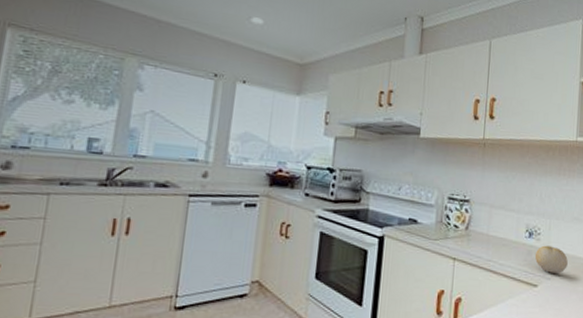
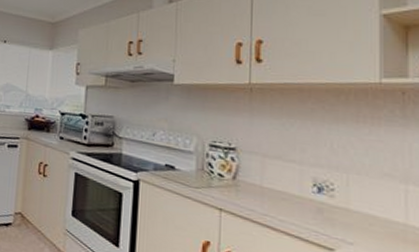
fruit: present [534,245,568,274] -> none [327,203,378,239]

